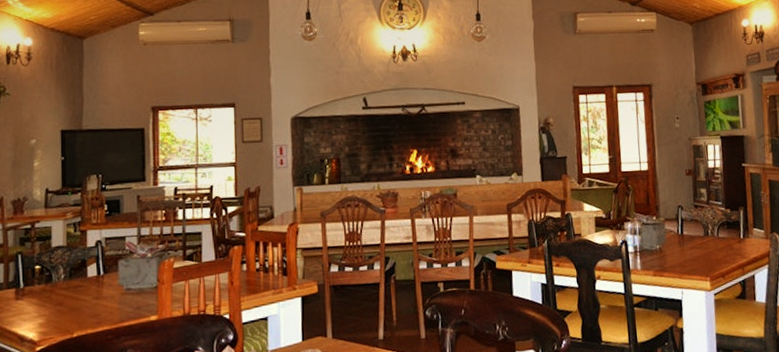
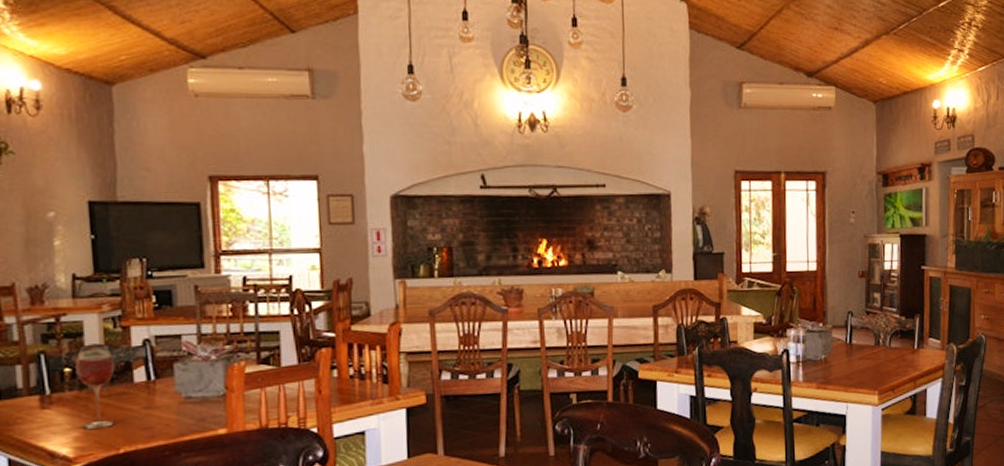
wineglass: none [44,246,74,317] -> present [75,345,115,429]

